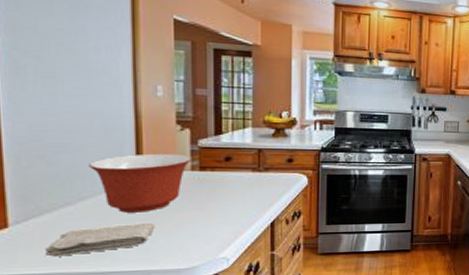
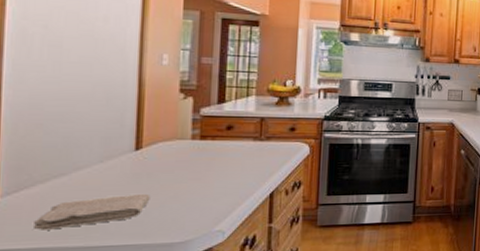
mixing bowl: present [89,153,193,213] -> none [87,122,194,183]

